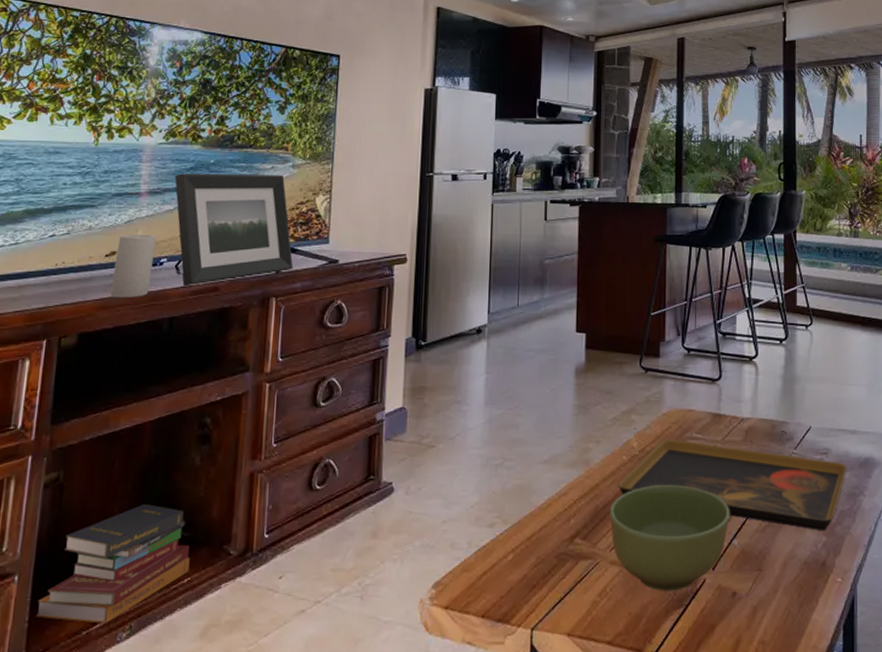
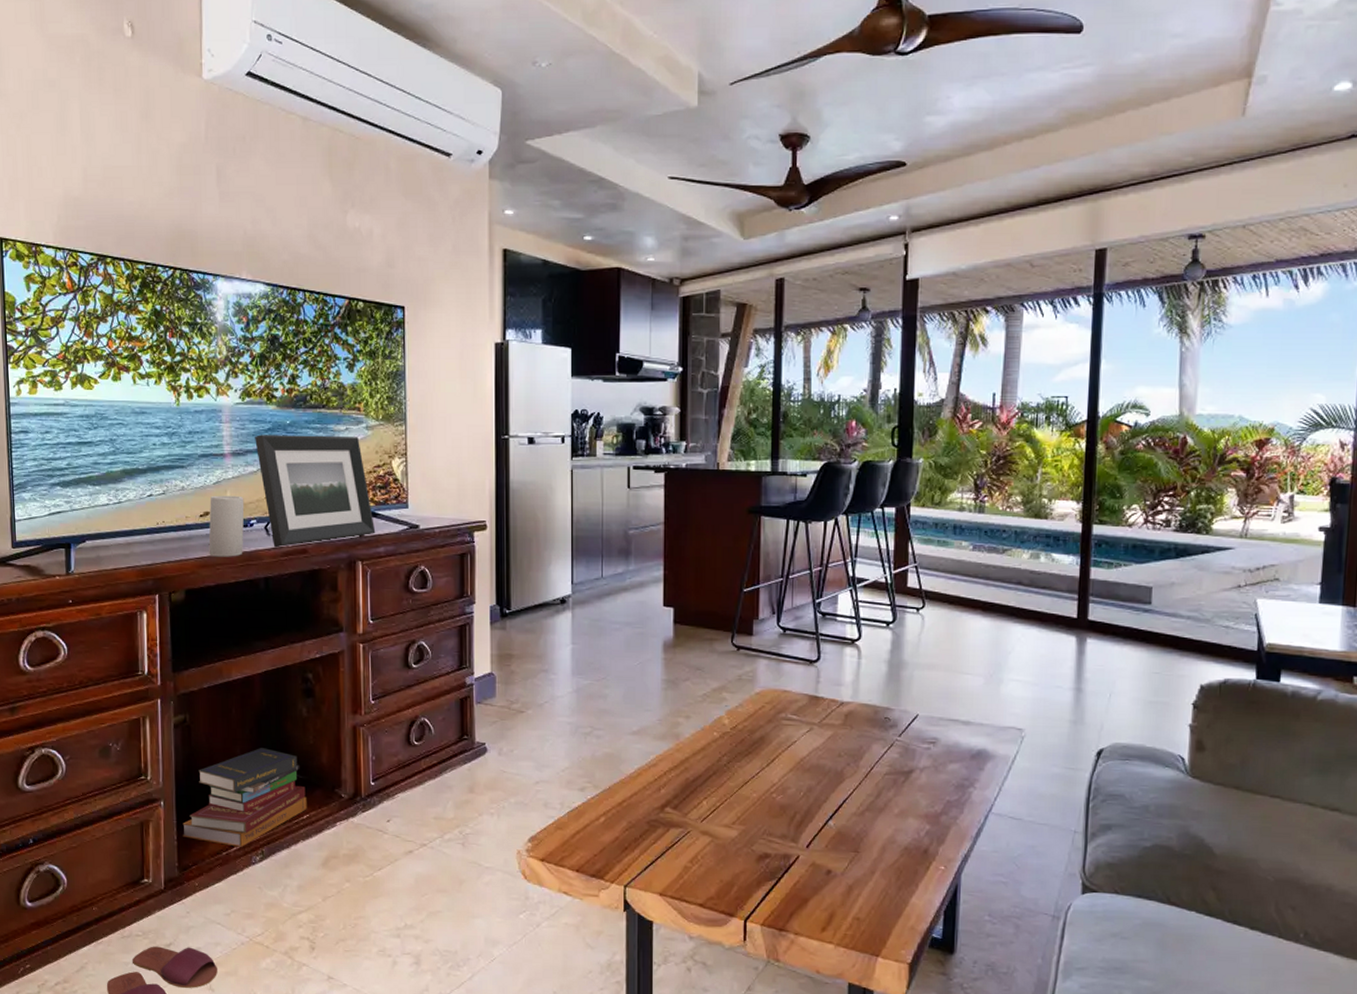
bowl: present [609,484,730,591] -> none [700,762,827,864]
decorative tray: present [618,439,848,531] -> none [708,718,957,820]

